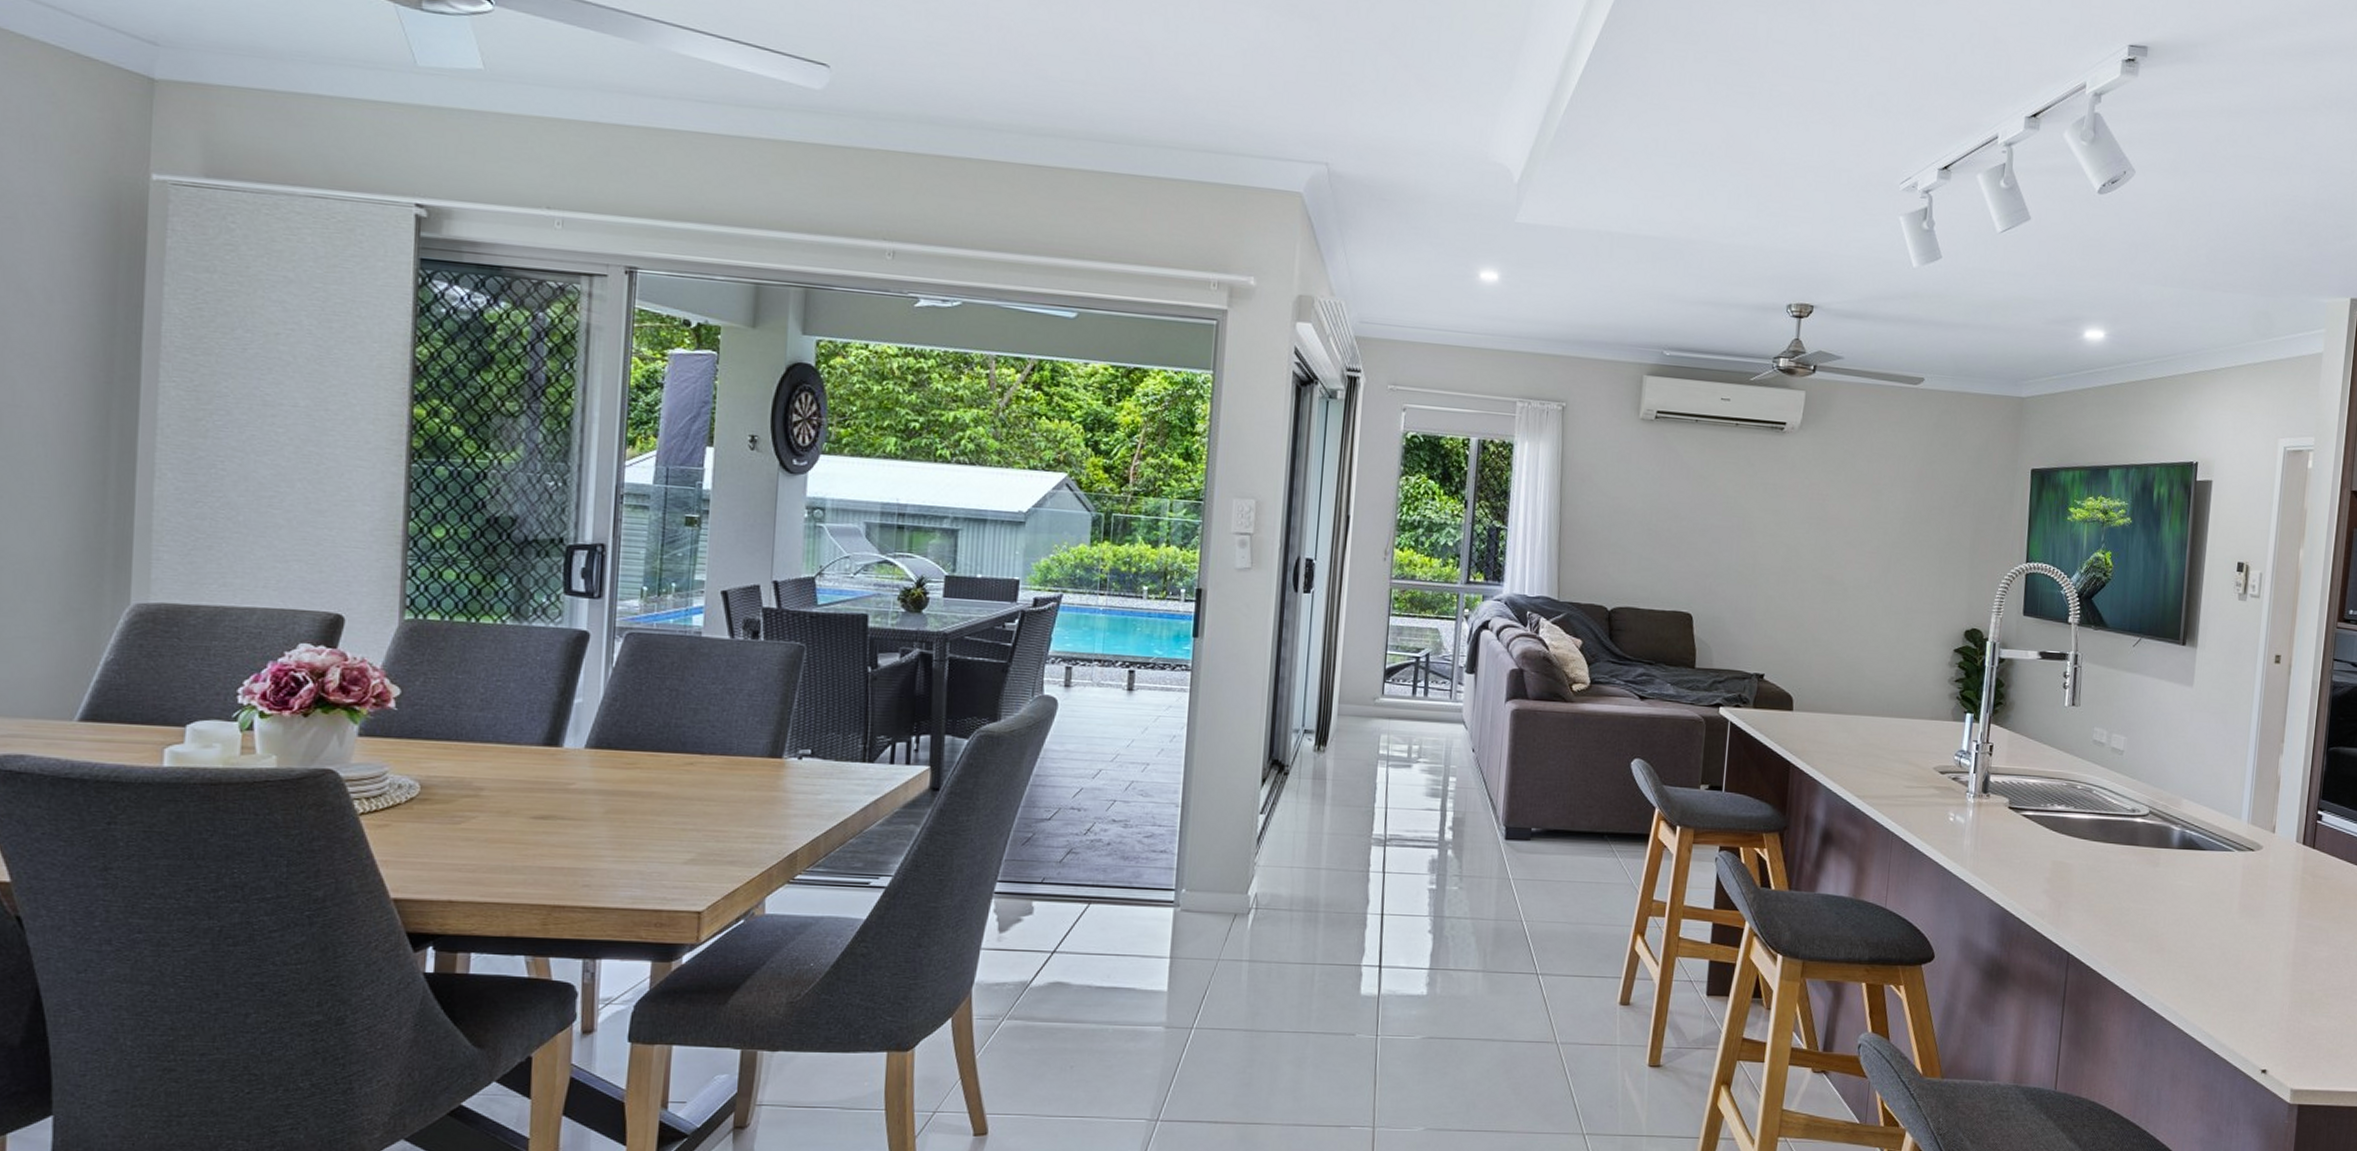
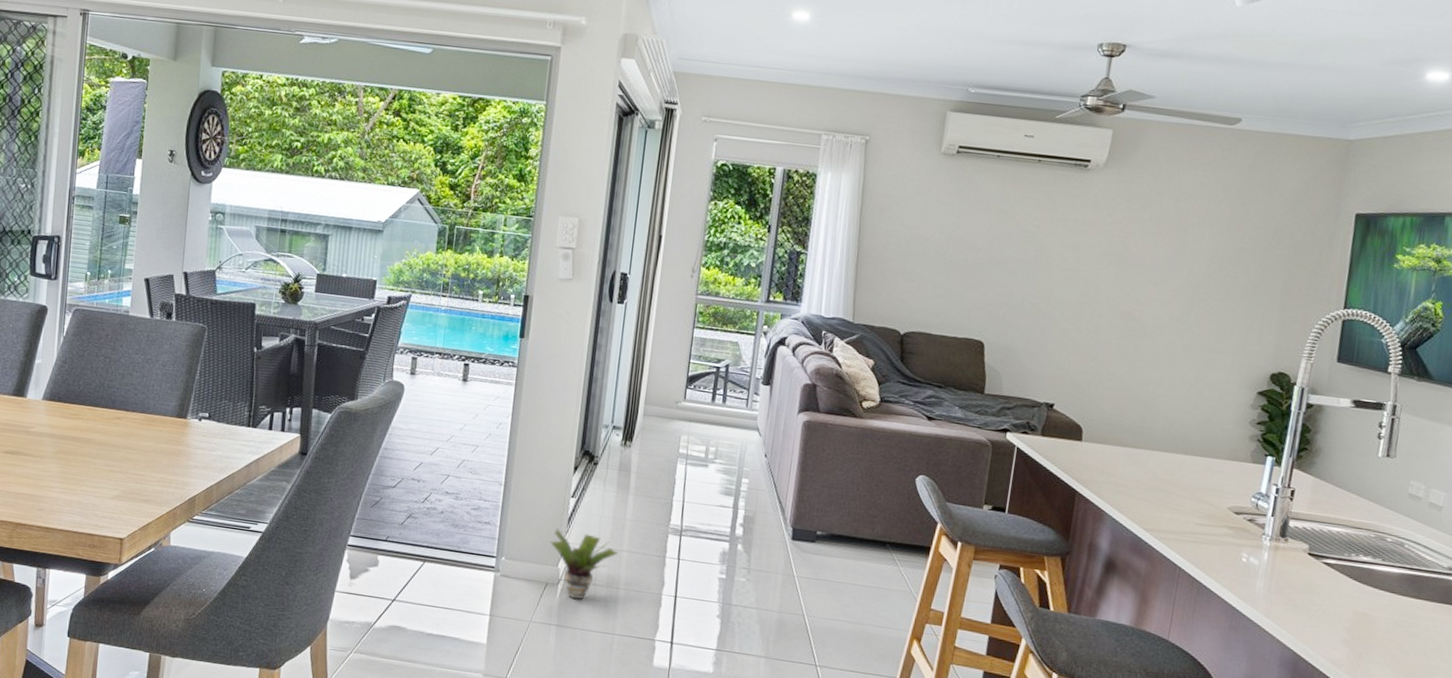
potted plant: none [1237,850,1317,930] -> present [549,528,619,600]

